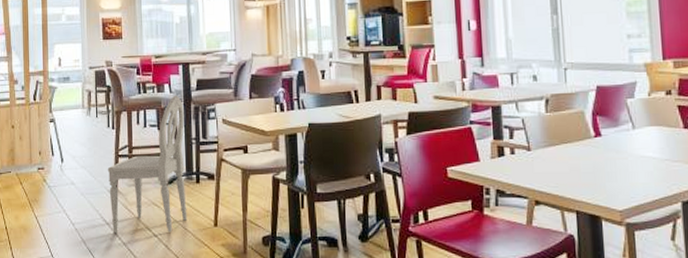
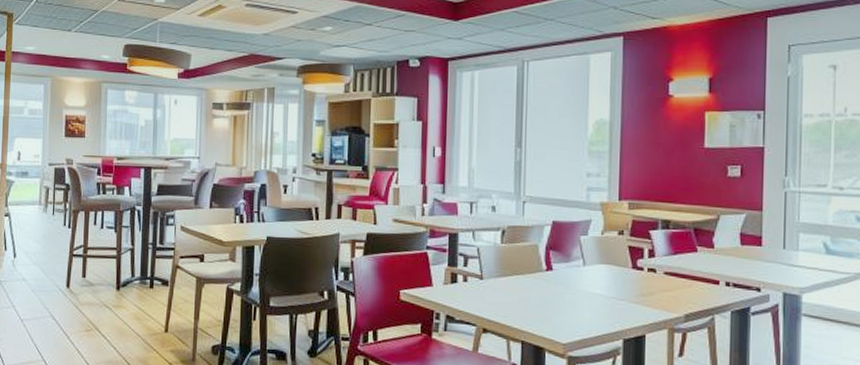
dining chair: present [107,95,187,234] -> none [60,198,143,335]

